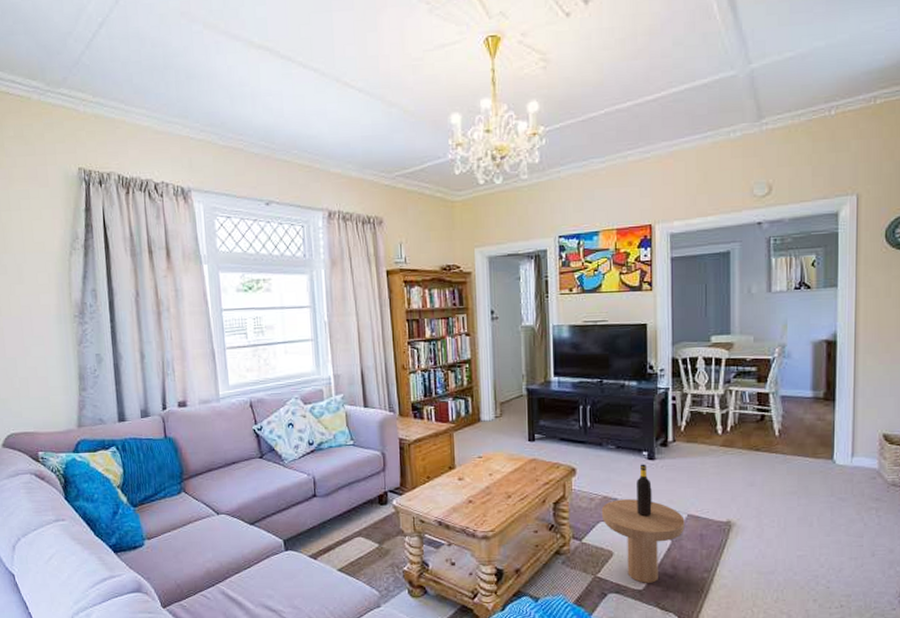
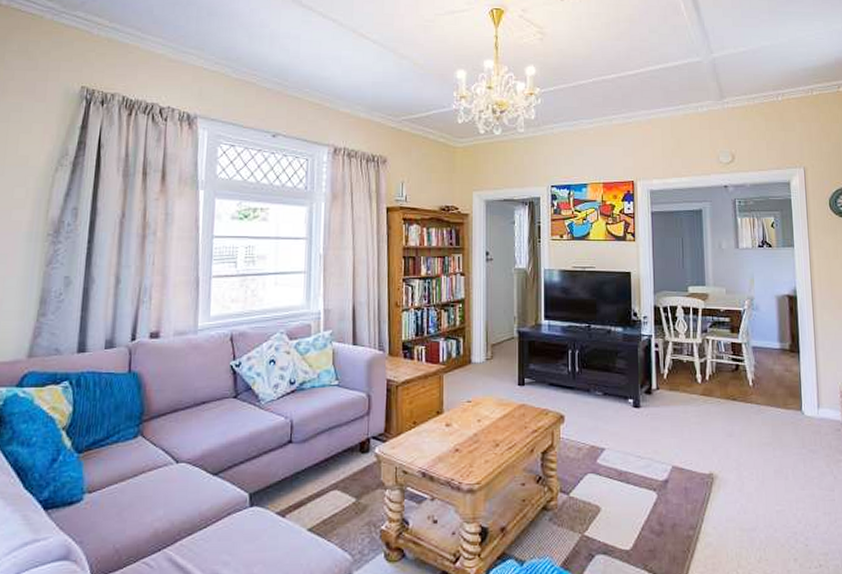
side table: present [601,464,685,583] -> none [588,412,670,542]

